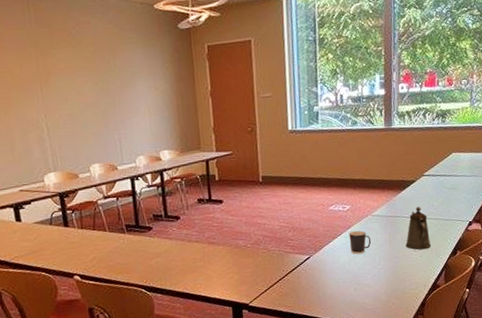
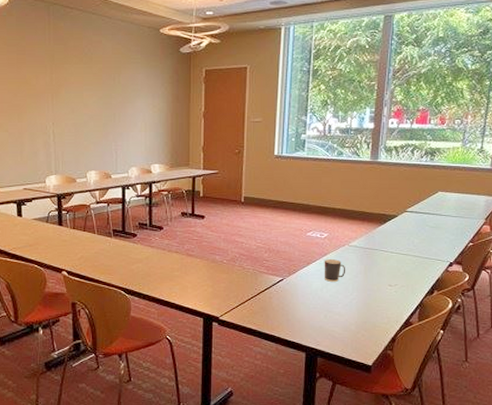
coffee pot: present [405,207,430,250] -> none [380,242,407,284]

